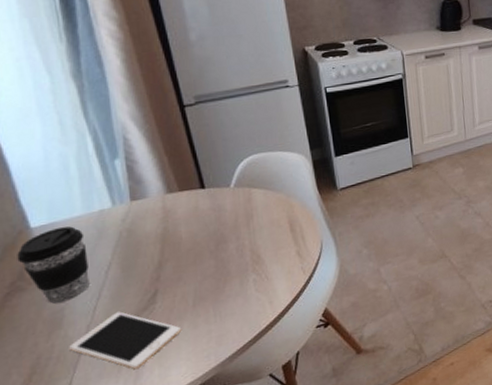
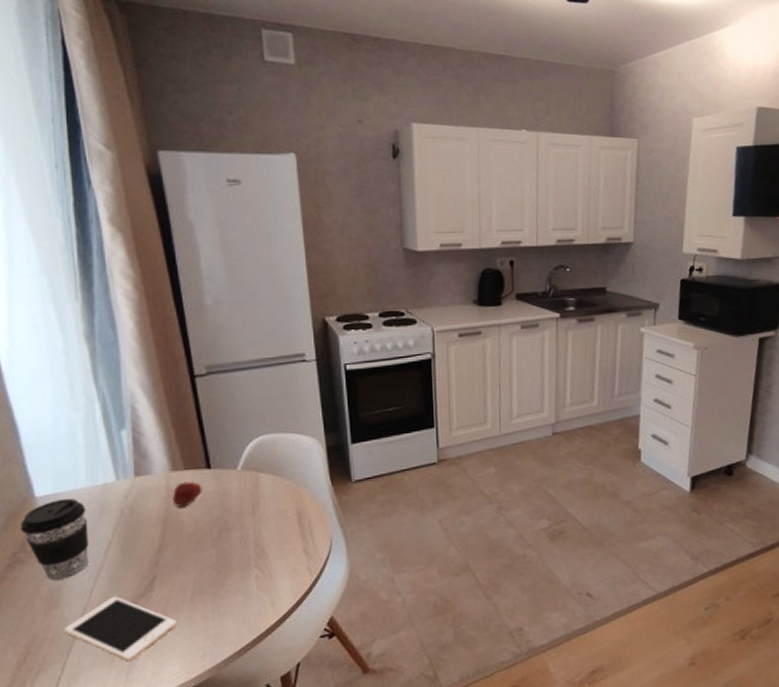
fruit: none [169,201,198,226] -> present [172,481,202,508]

